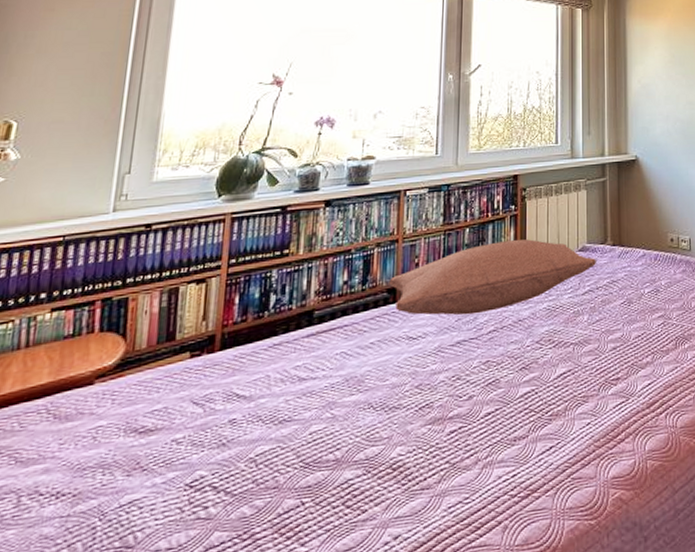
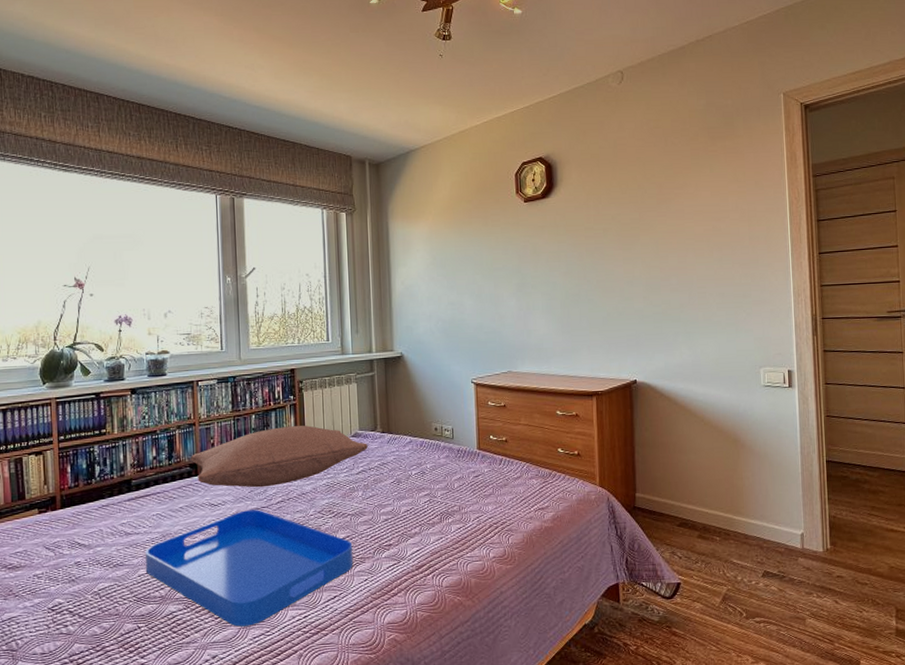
serving tray: none [319,342,575,495] -> present [144,509,354,627]

